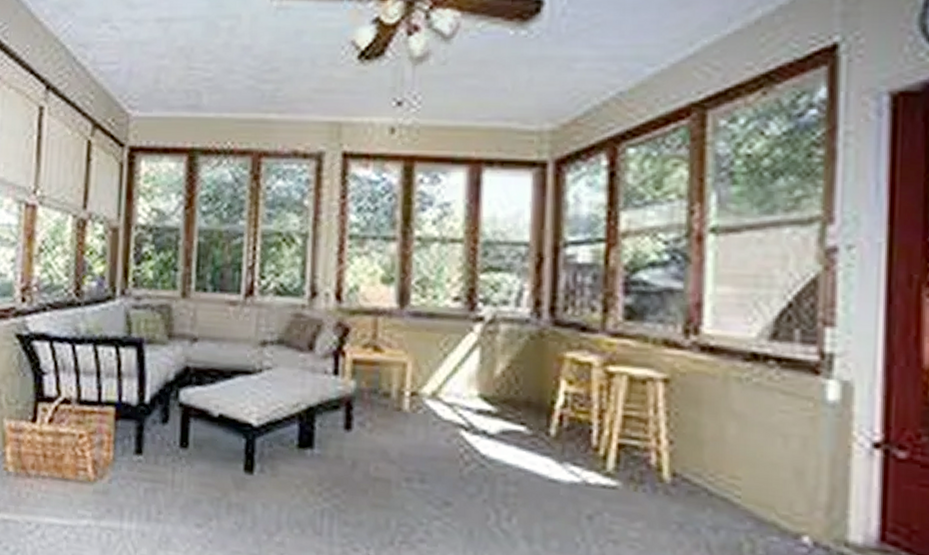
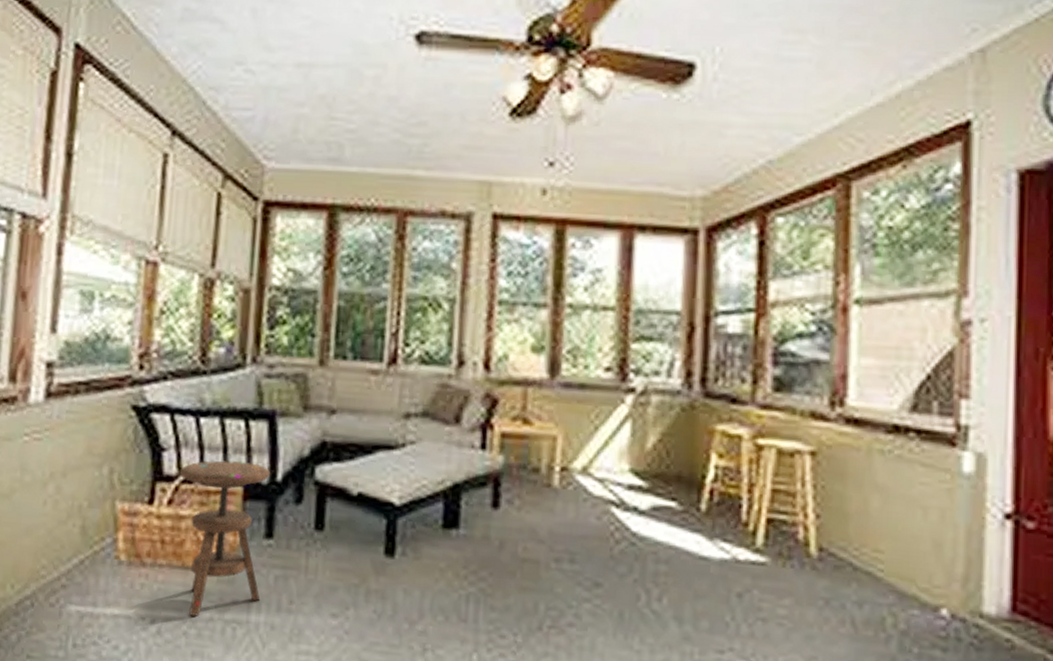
side table: none [58,383,139,523] -> present [179,460,270,617]

